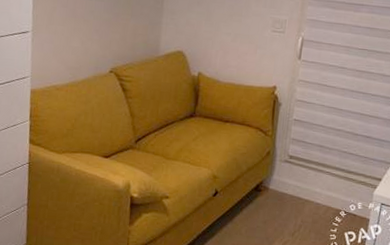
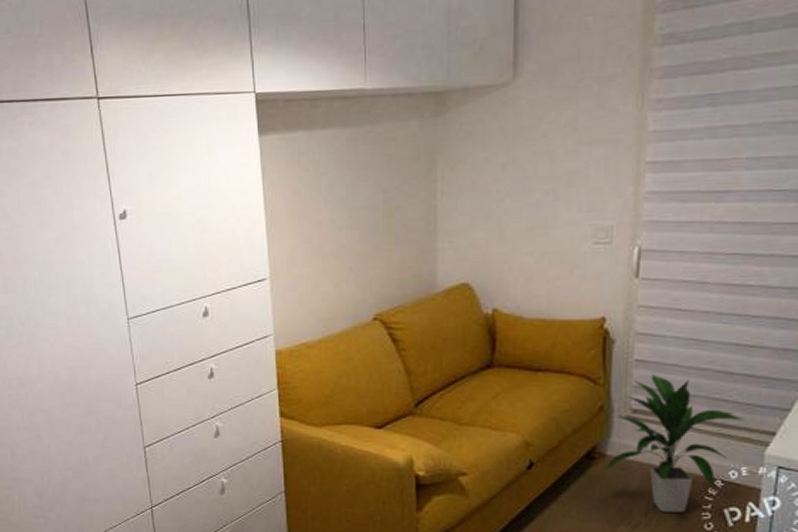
indoor plant: none [265,131,363,234] -> present [602,374,746,513]

